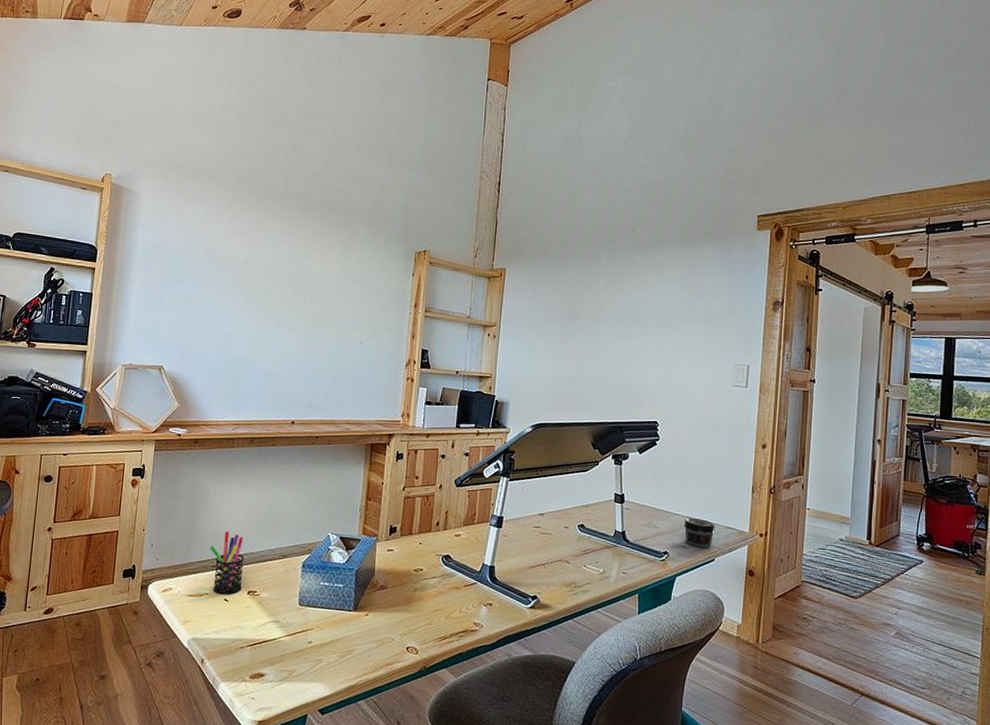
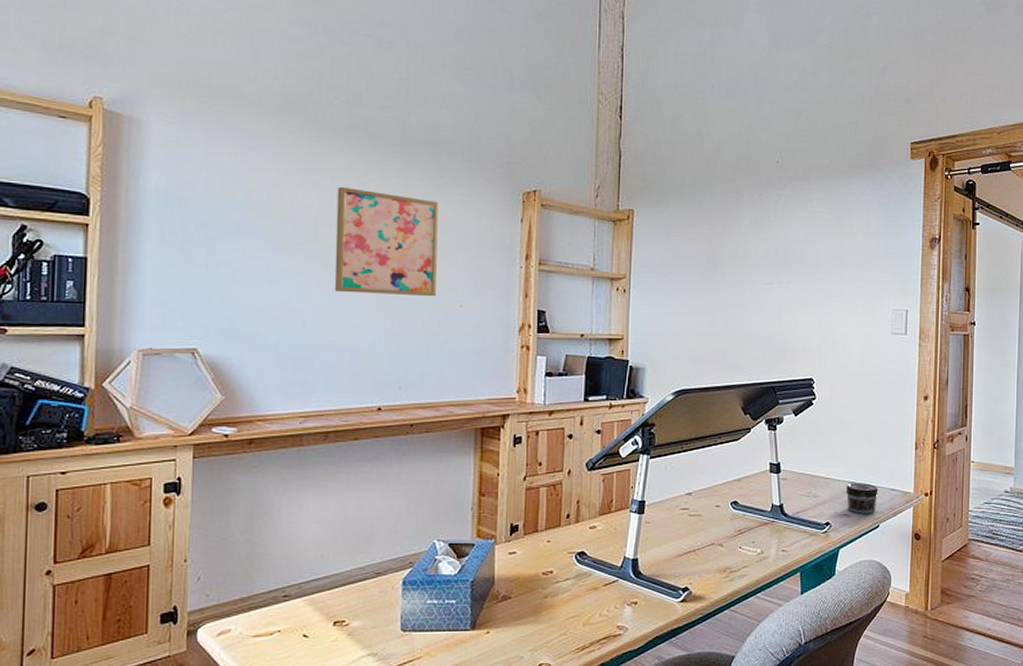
pen holder: present [210,531,244,595] -> none [279,551,326,630]
wall art: none [265,244,348,335] -> present [334,186,439,297]

